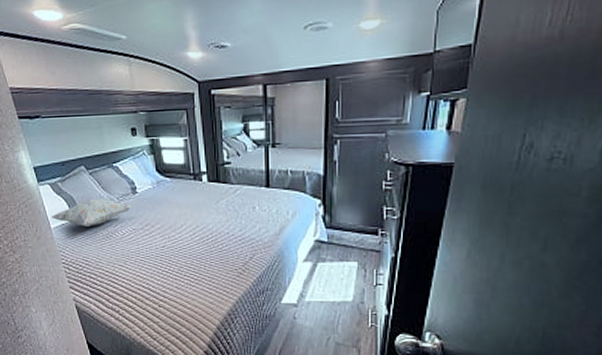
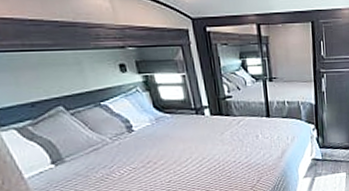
decorative pillow: present [51,198,133,226] -> none [22,139,131,172]

